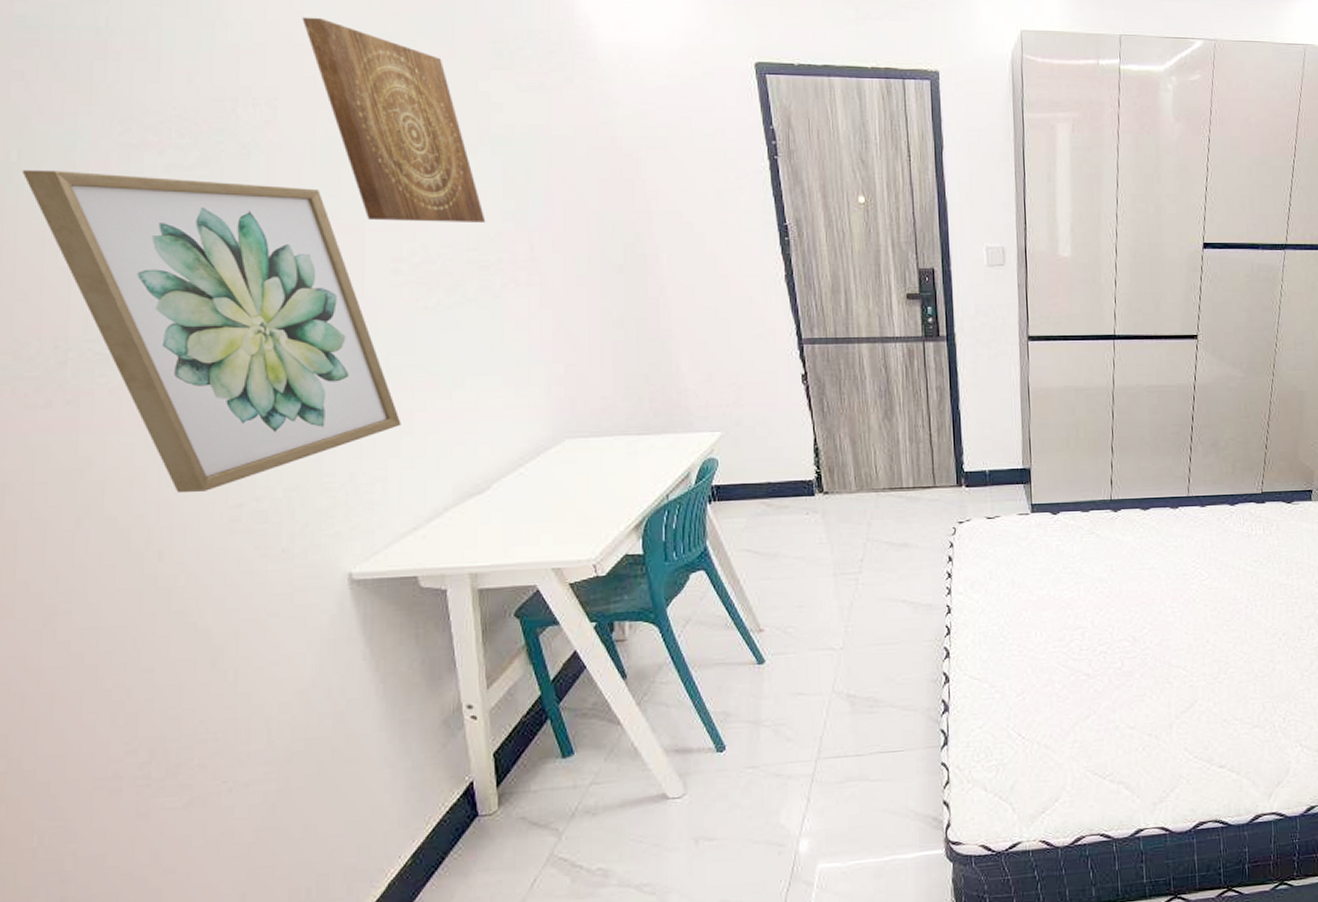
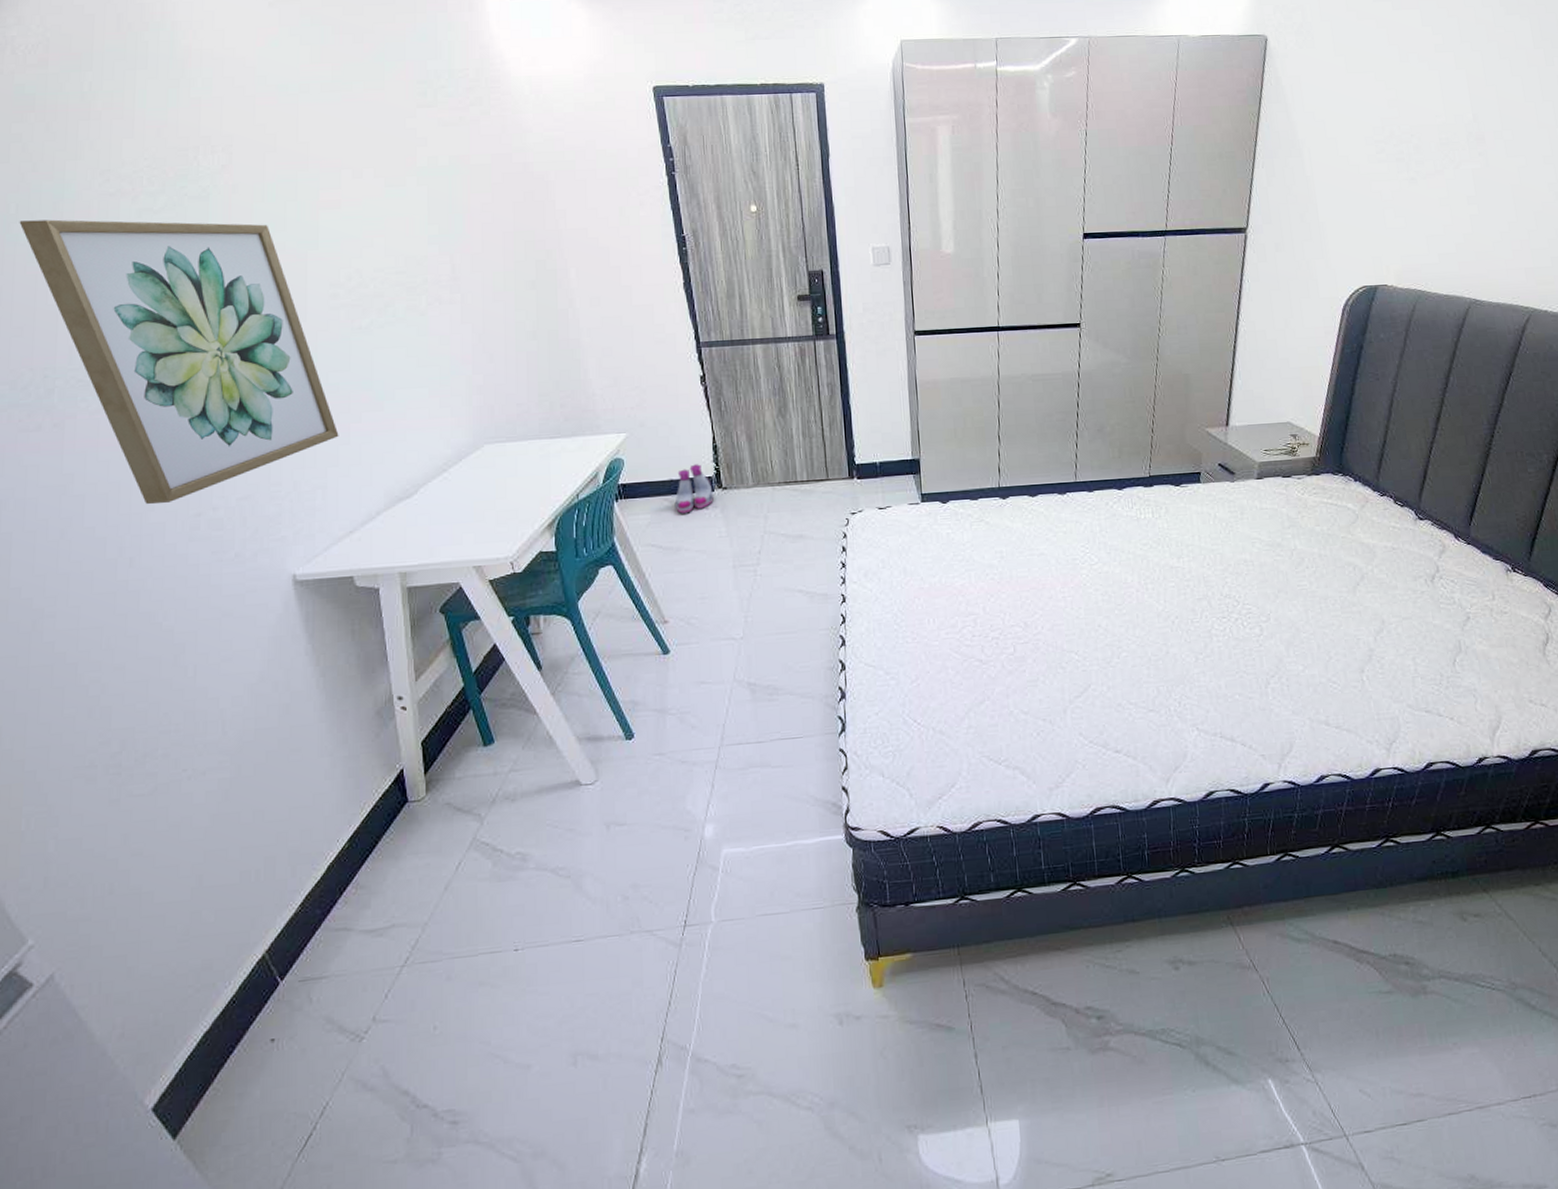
wall art: present [302,17,486,222] -> none [253,70,413,251]
boots: none [772,467,814,518] -> present [674,464,714,514]

